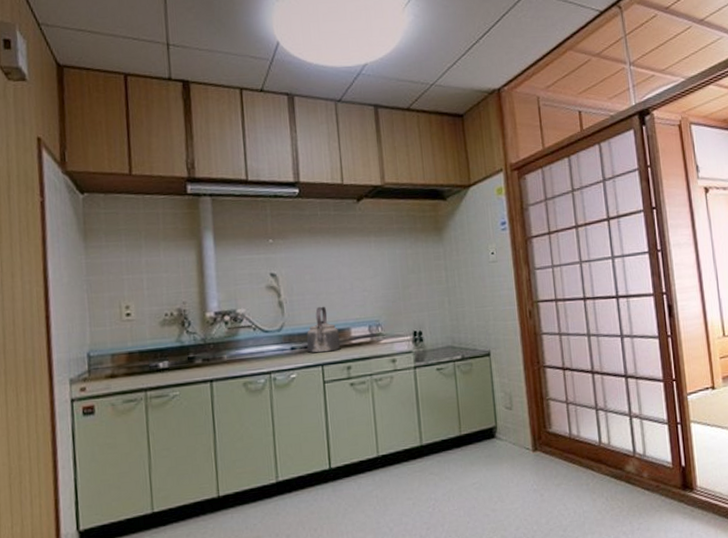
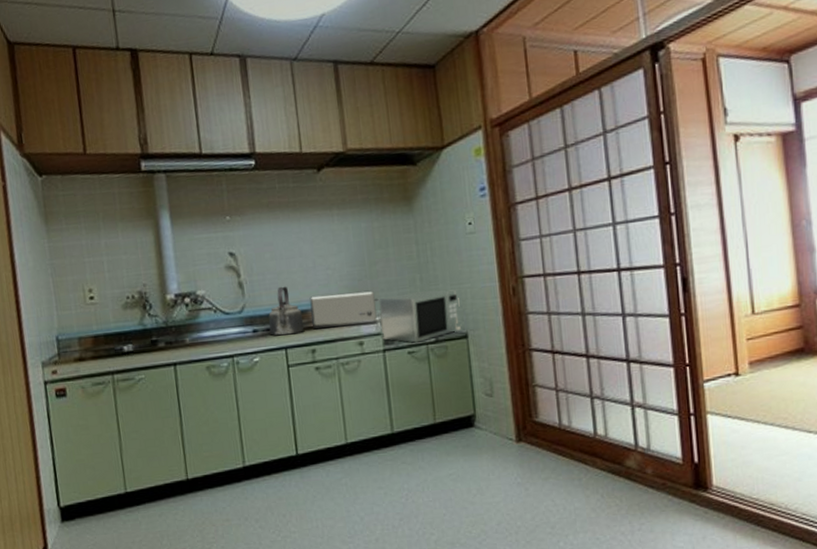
toaster: none [346,311,411,347] -> present [310,290,379,330]
microwave: none [411,311,484,360] -> present [379,289,461,343]

